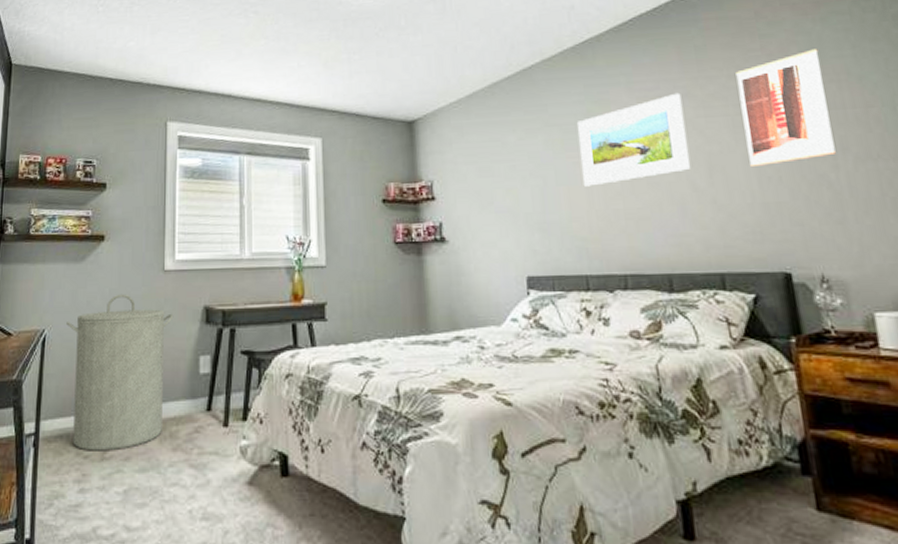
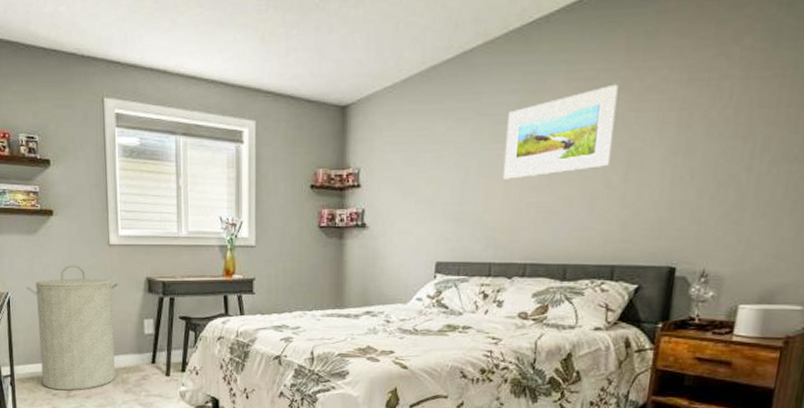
wall art: present [736,49,836,168] -> none [667,39,774,166]

